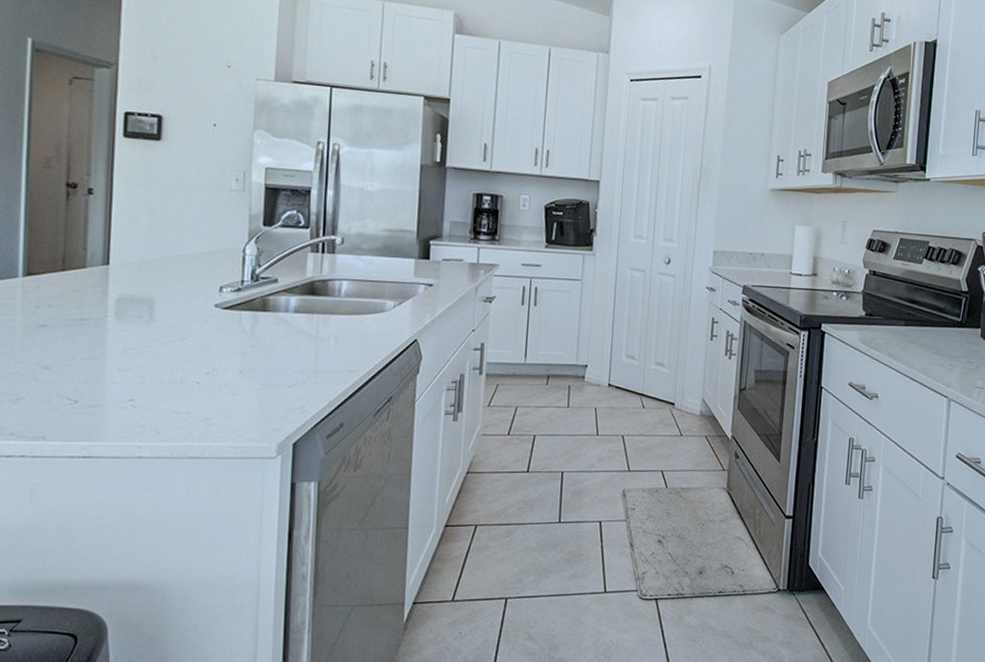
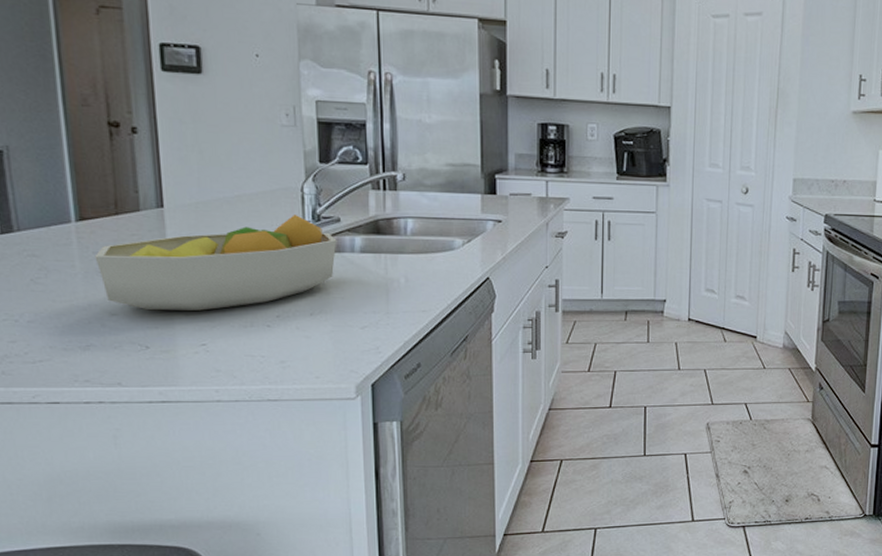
fruit bowl: none [36,275,273,366] -> present [94,215,337,311]

